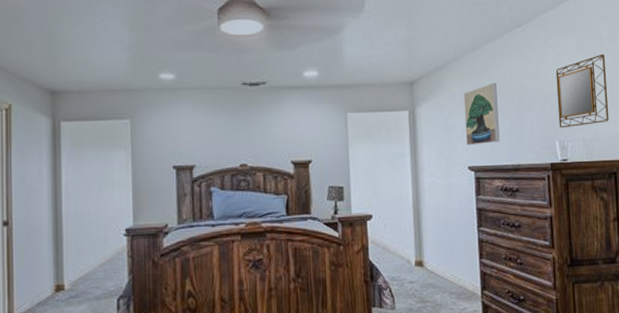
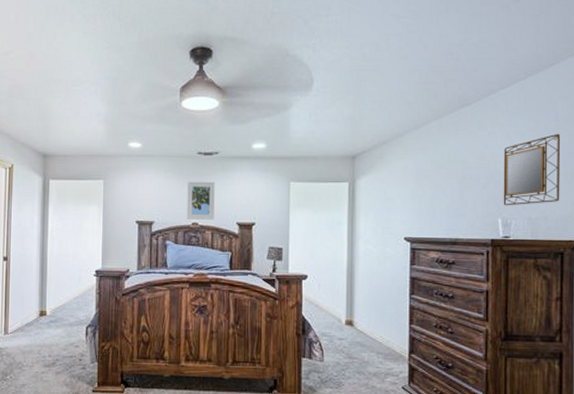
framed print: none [232,116,265,161] -> present [187,181,215,220]
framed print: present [463,83,500,146] -> none [404,160,439,218]

